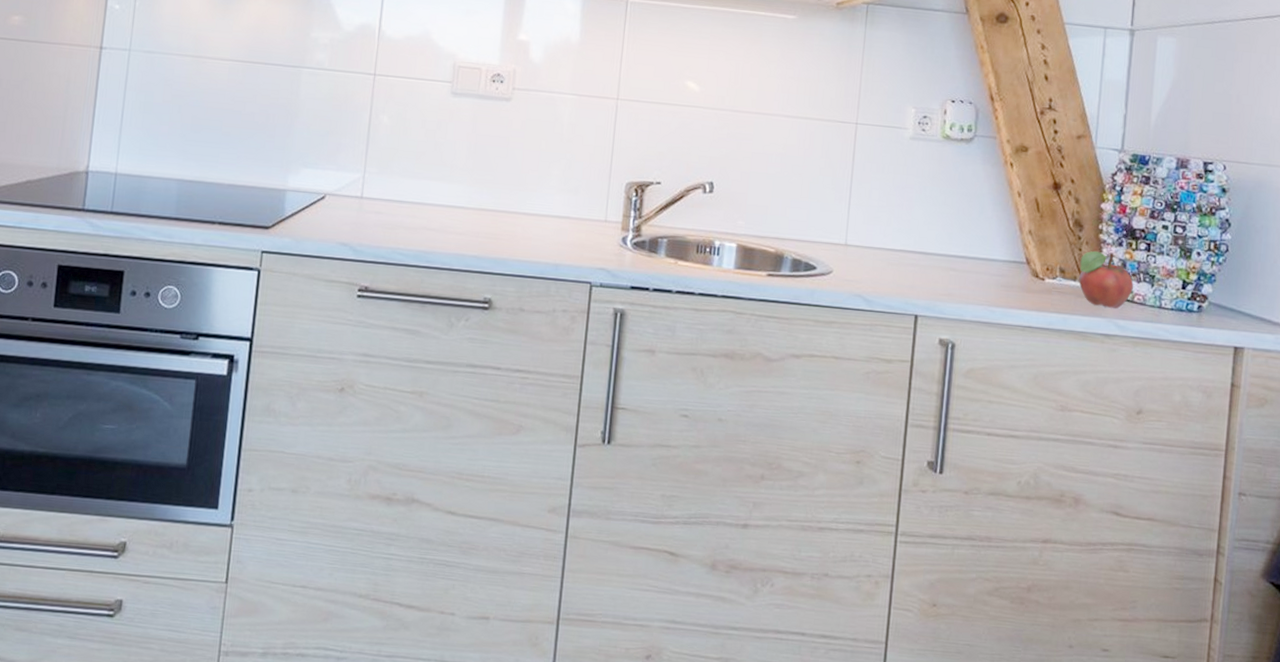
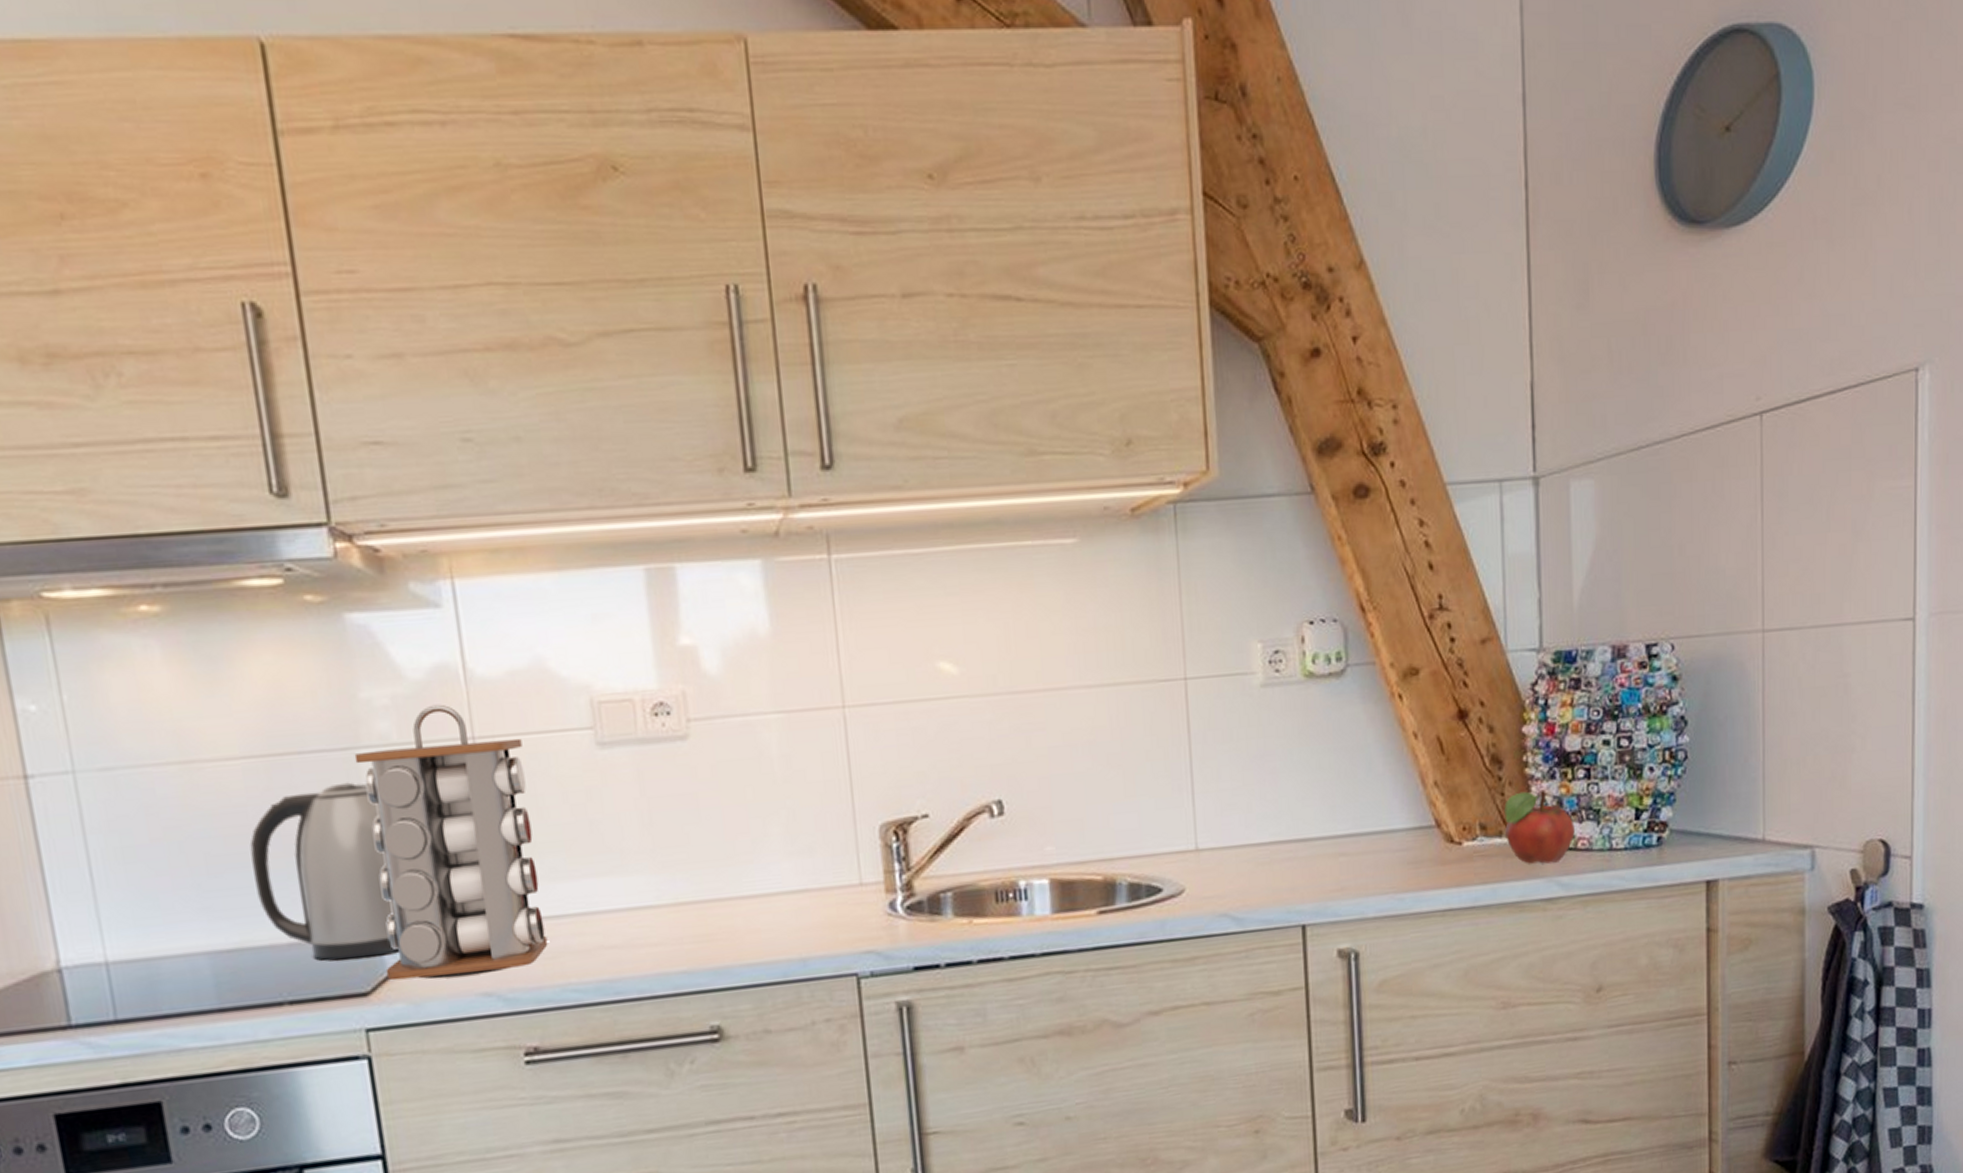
kettle: none [217,87,306,204] -> present [249,782,400,960]
spice rack: none [283,49,405,231] -> present [354,704,548,981]

